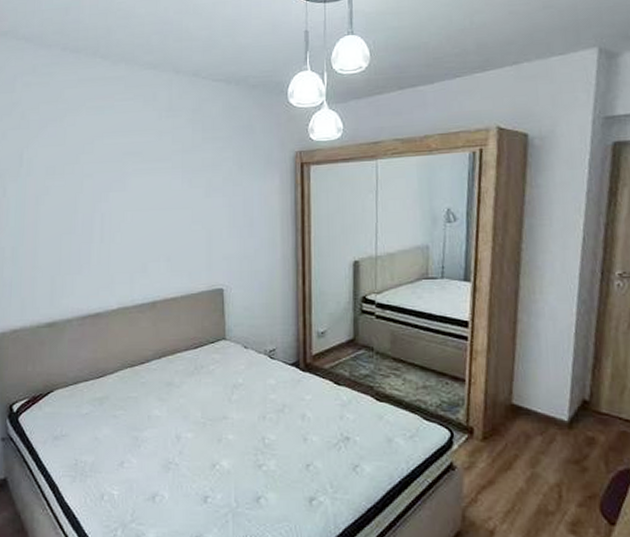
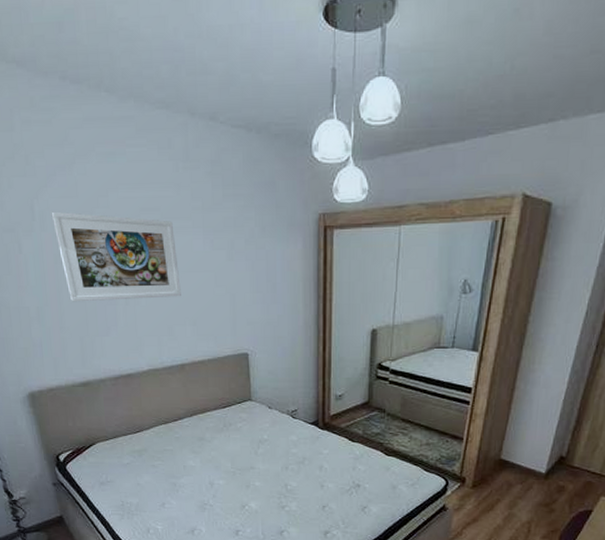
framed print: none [38,158,157,241] -> present [51,211,181,302]

